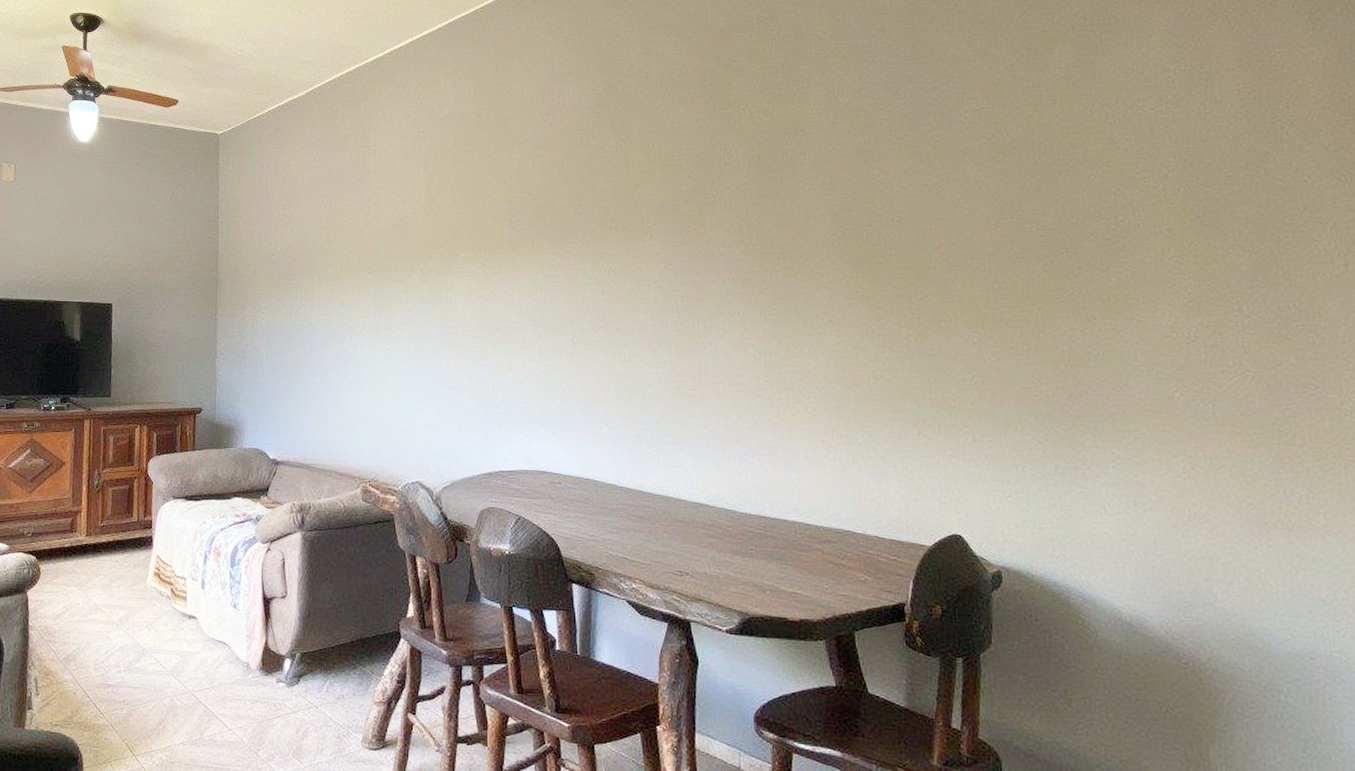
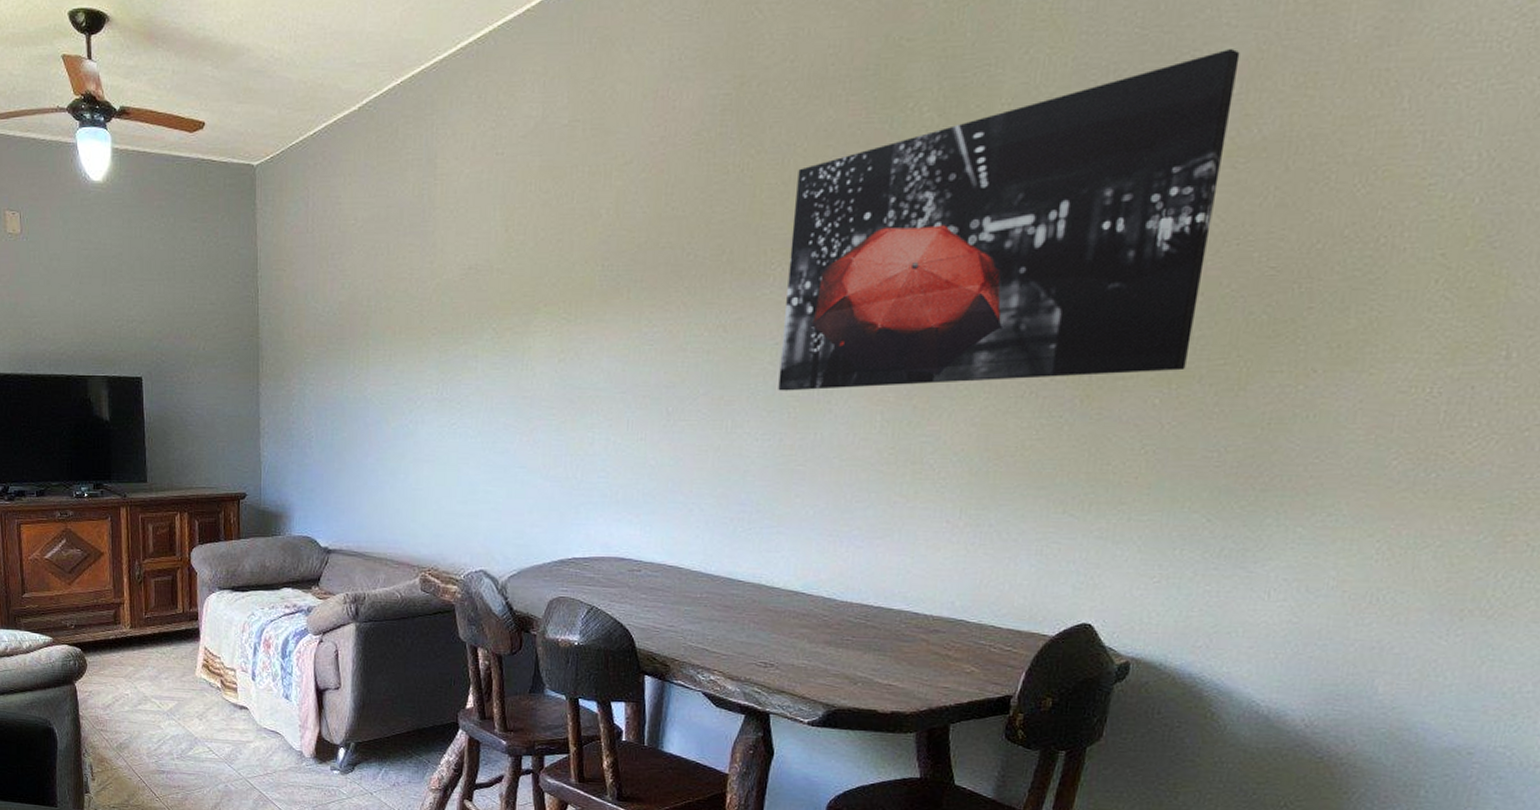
wall art: none [661,77,993,326] -> present [778,49,1240,391]

